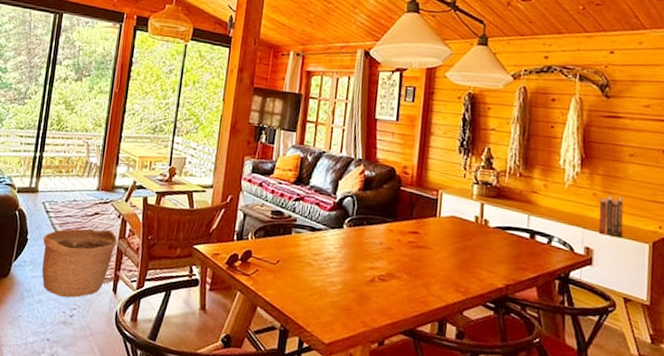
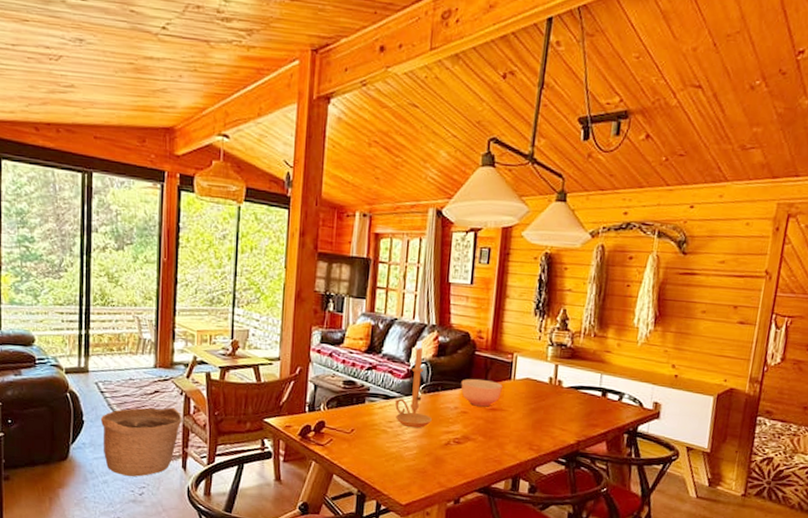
candle holder: none [320,173,357,263] -> present [394,340,432,428]
bowl: none [386,214,428,244] -> present [461,378,502,407]
books: present [598,195,624,237] -> none [667,352,693,391]

